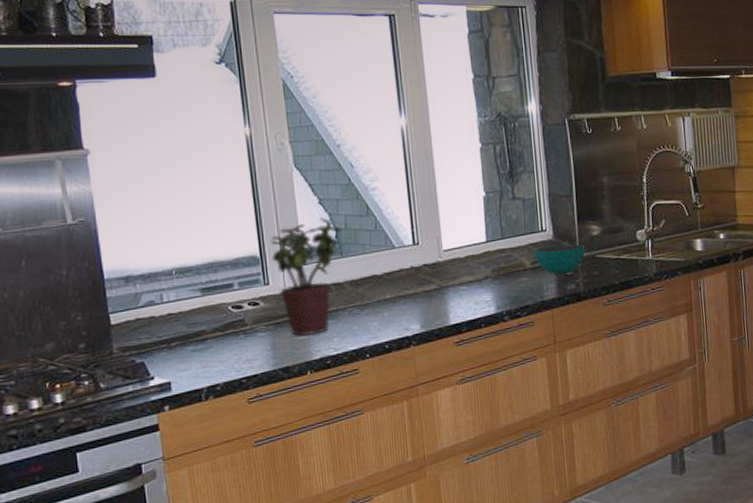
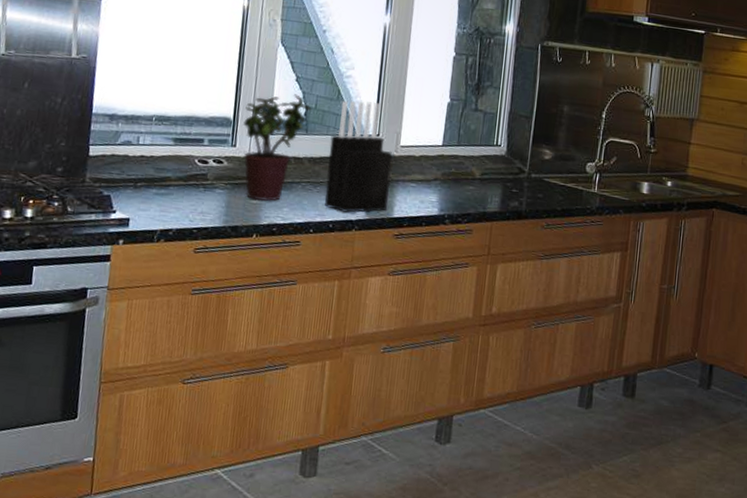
knife block: none [368,210,442,331] -> present [325,100,393,213]
bowl: present [533,244,585,275] -> none [484,161,535,191]

